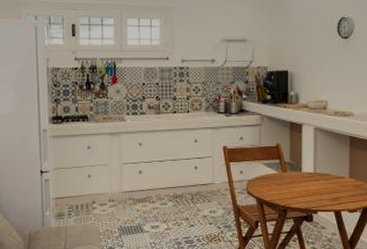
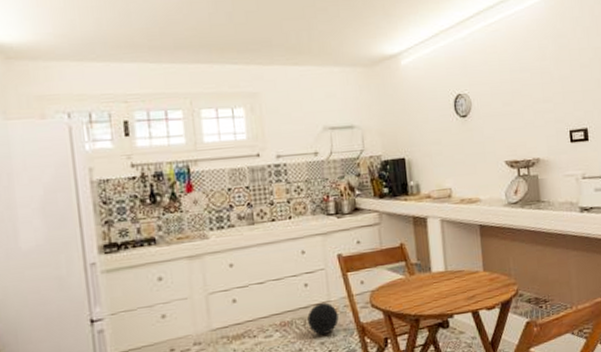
ball: none [195,184,219,209] -> present [307,302,339,335]

